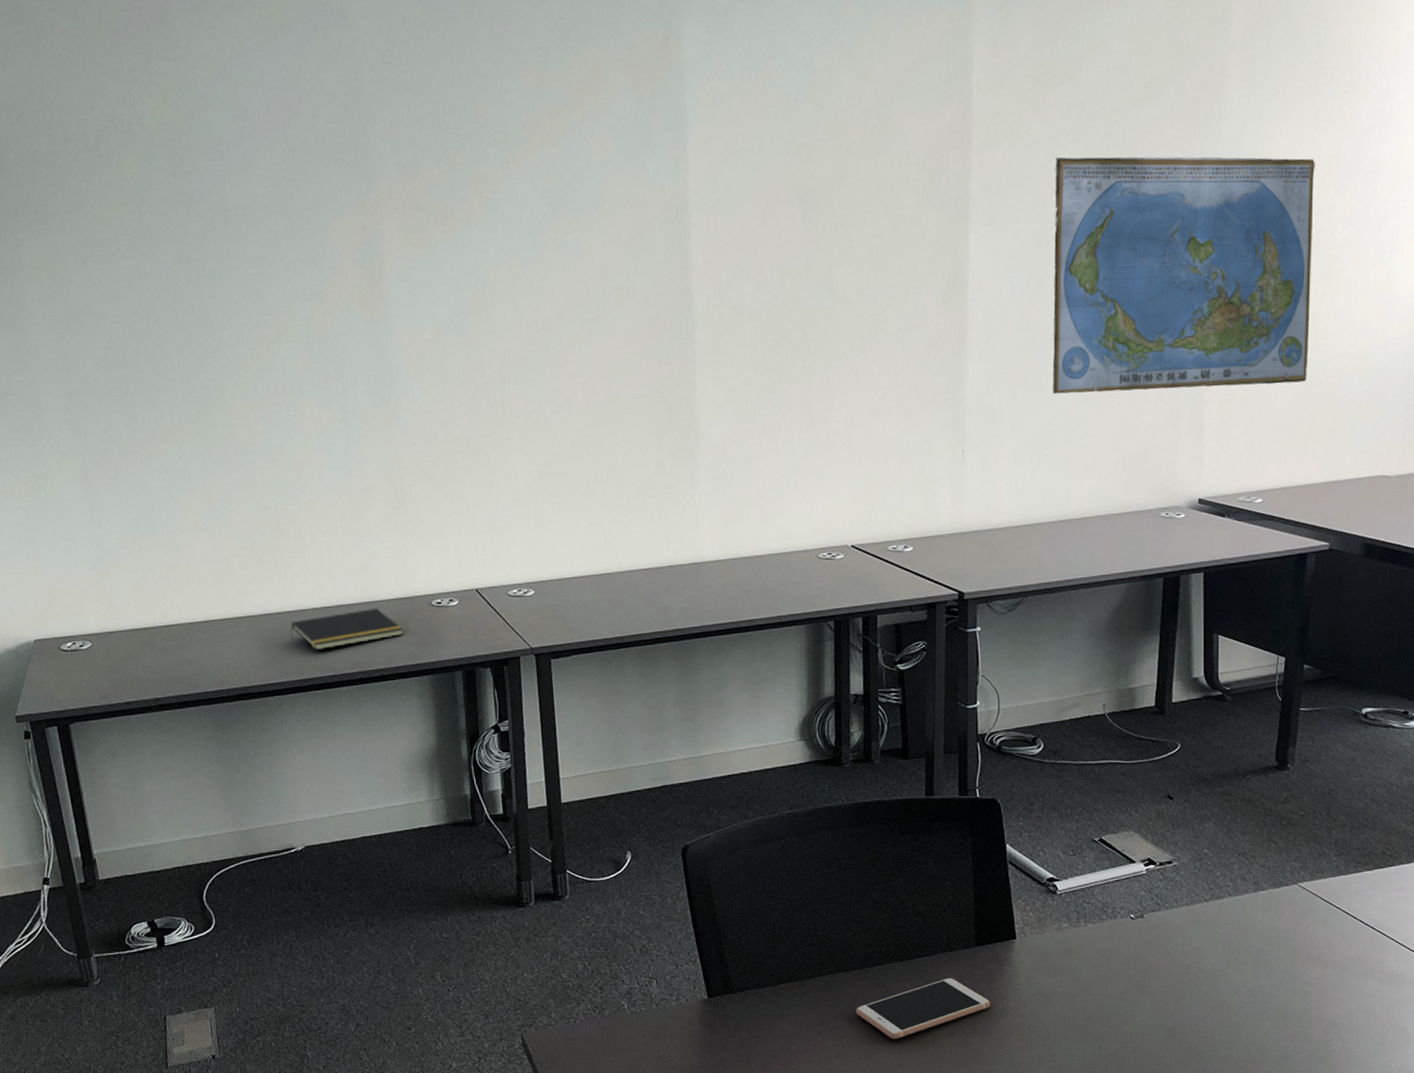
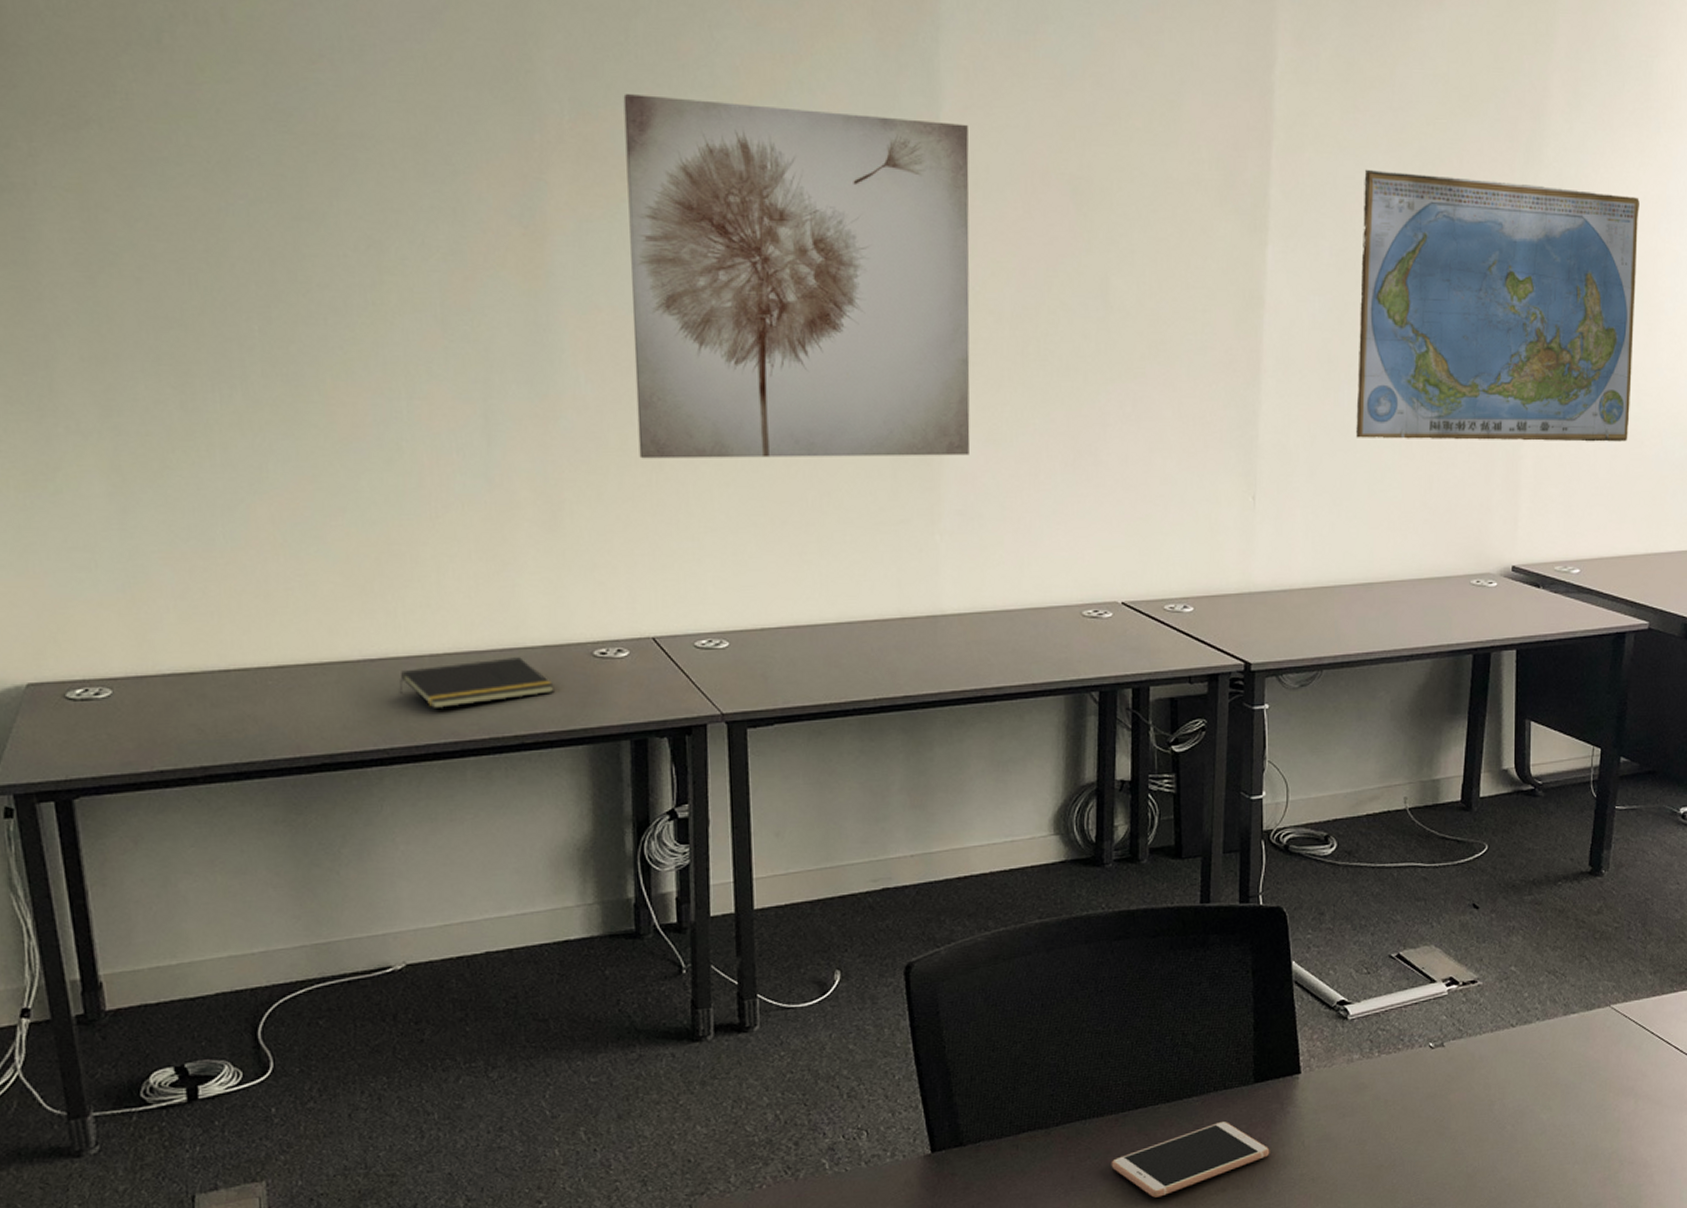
wall art: none [436,152,721,447] -> present [623,93,970,459]

